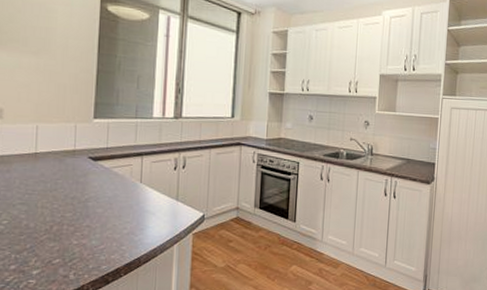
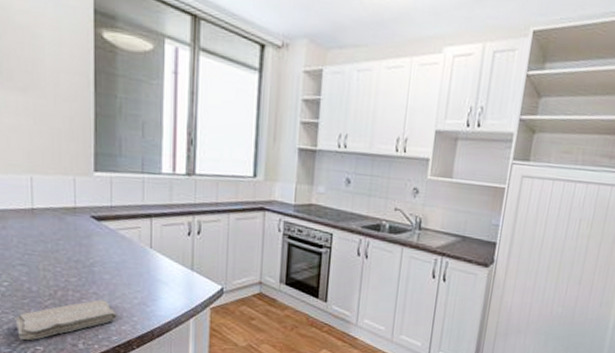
washcloth: none [10,232,107,275] -> present [15,299,117,341]

